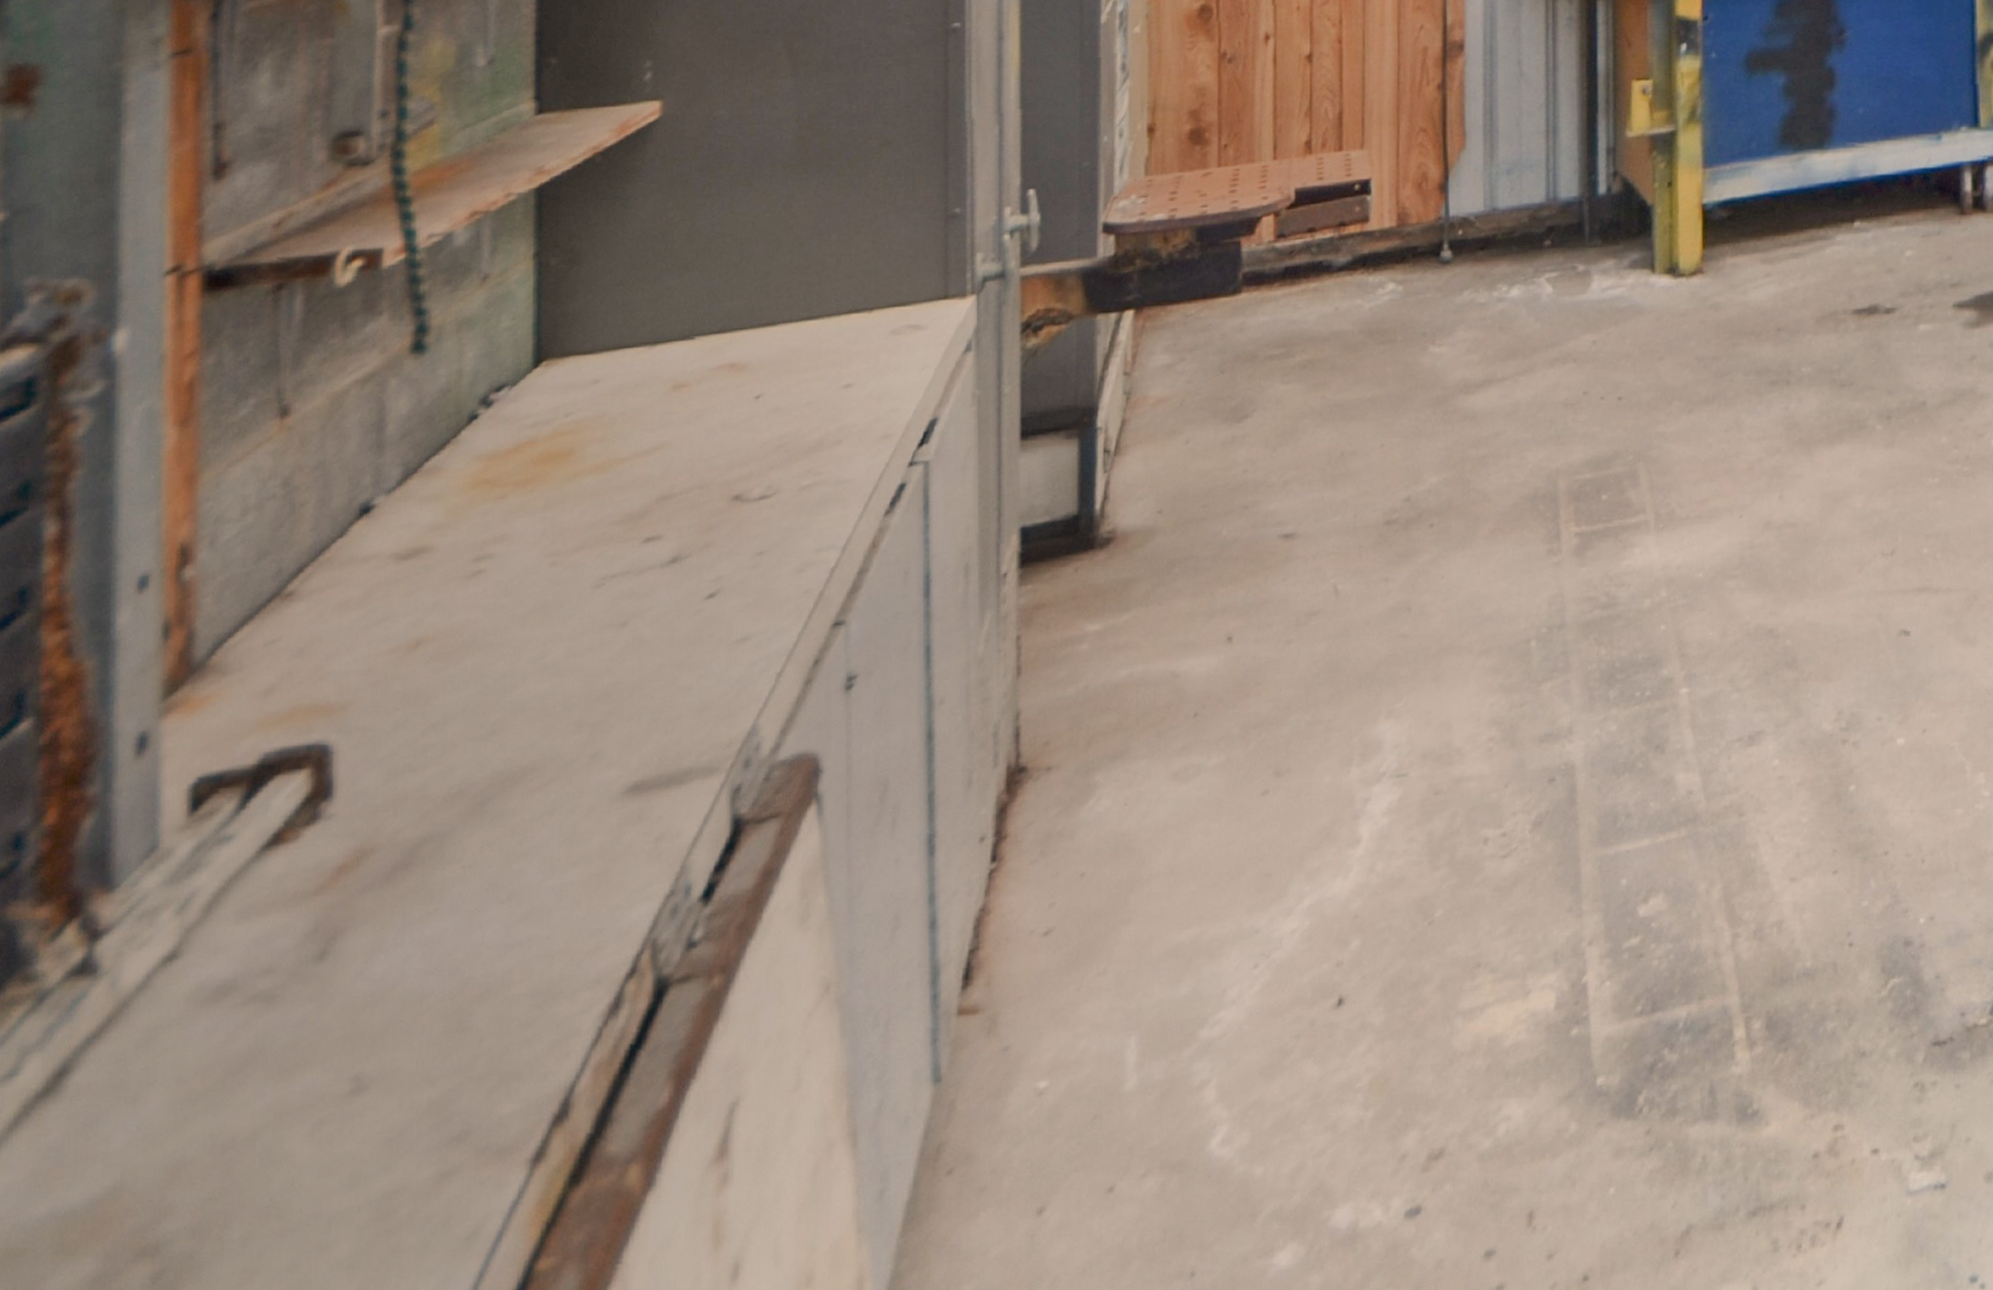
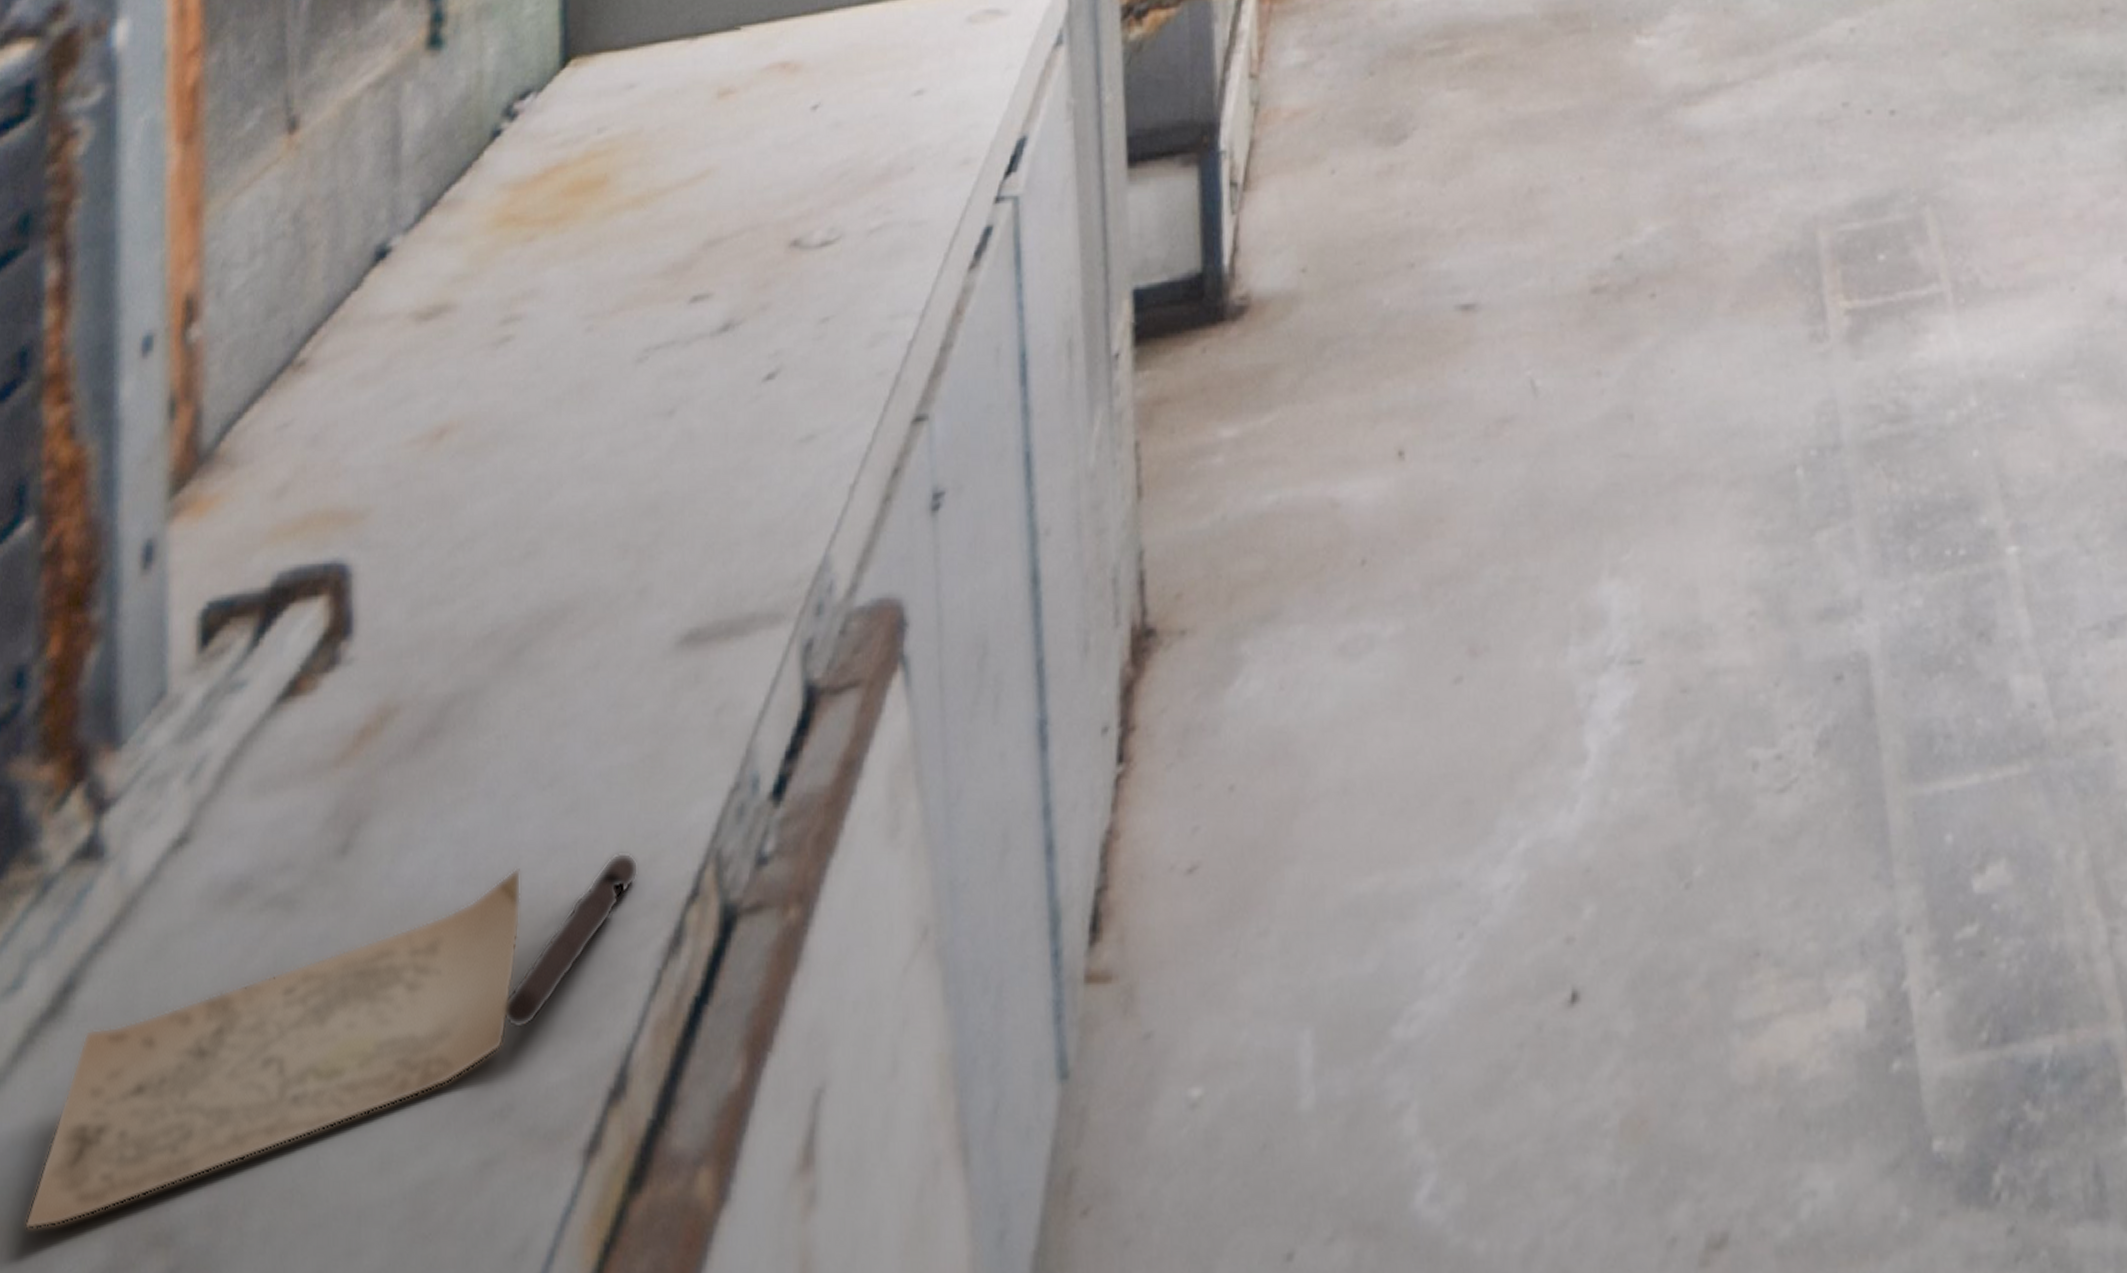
scroll: none [20,945,585,1253] -> present [25,852,639,1230]

